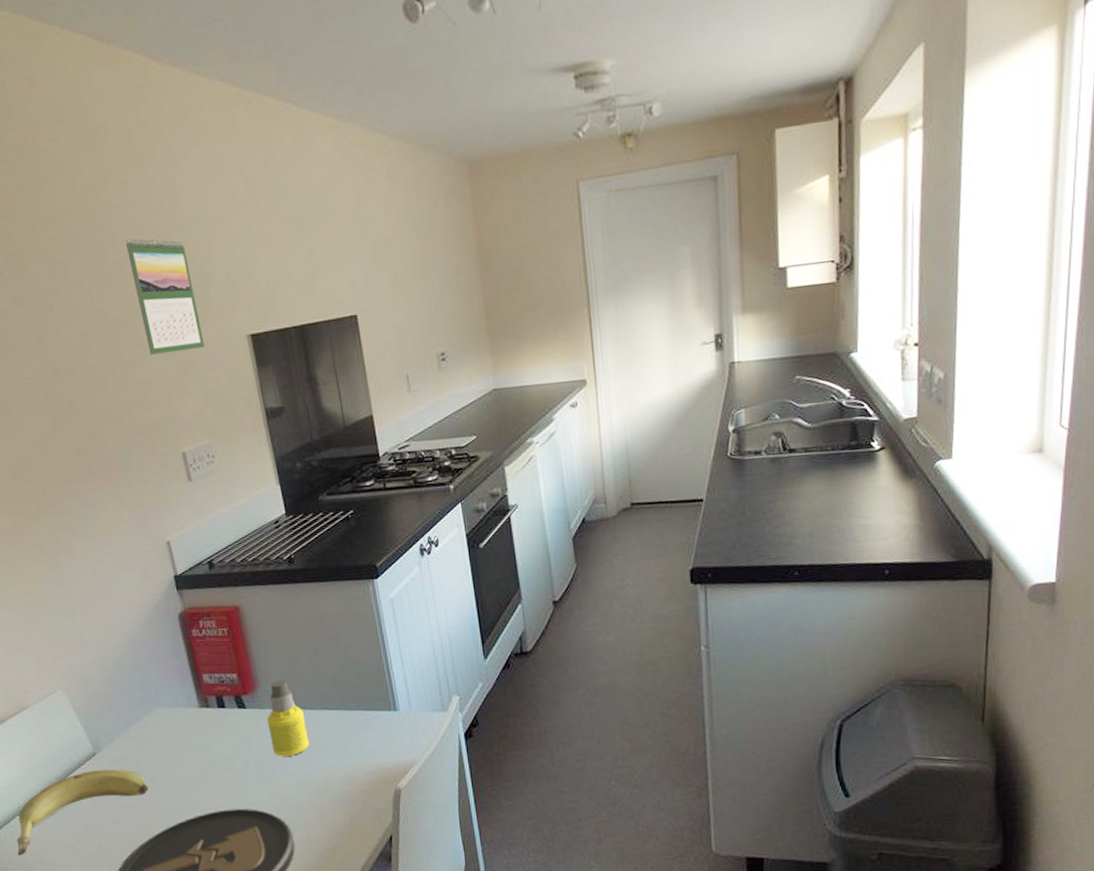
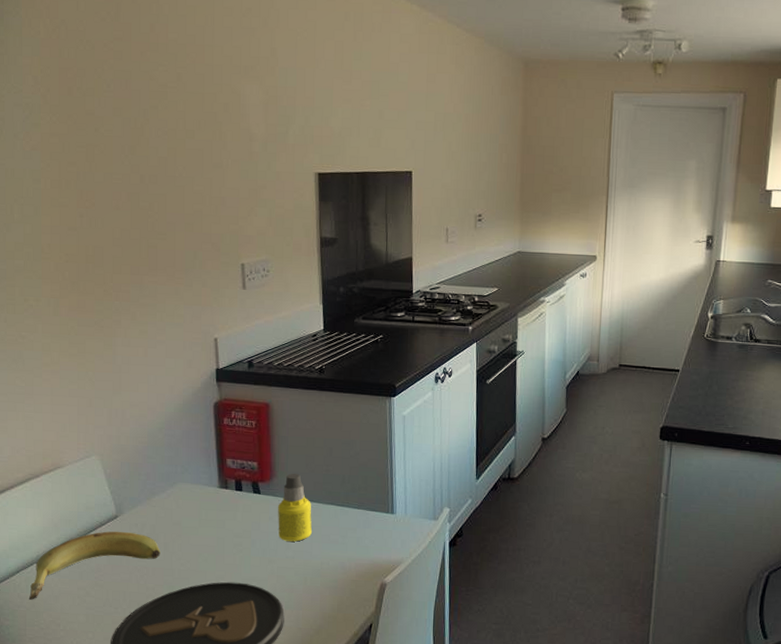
calendar: present [126,238,204,355] -> none [222,75,276,178]

